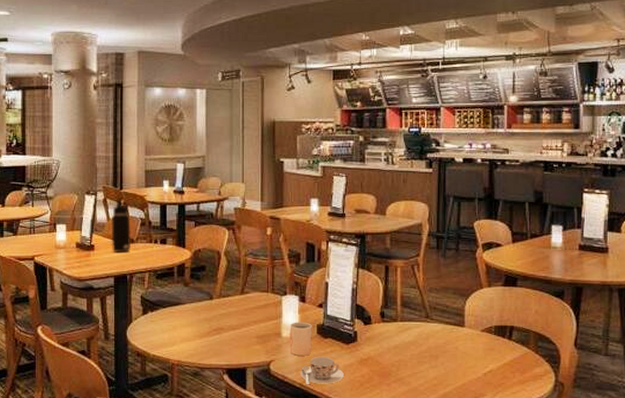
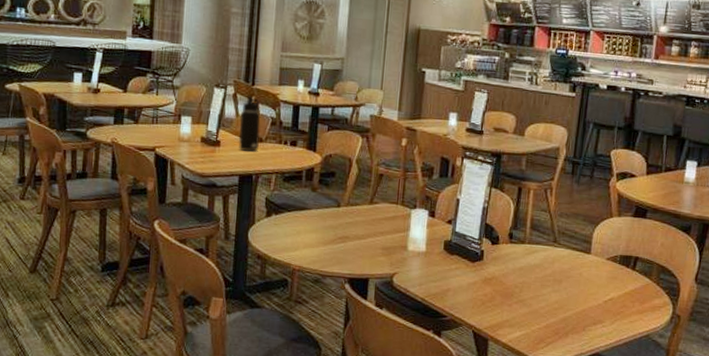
mug: present [290,322,313,356] -> none [414,236,440,271]
teacup: present [300,356,344,385] -> none [423,272,467,301]

